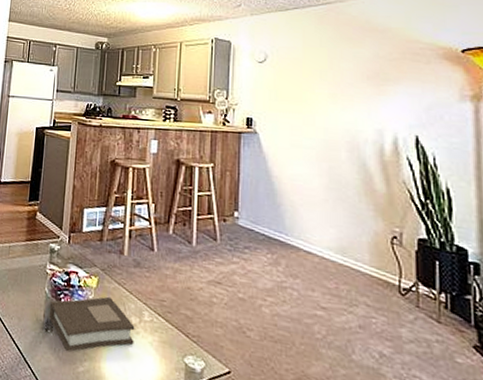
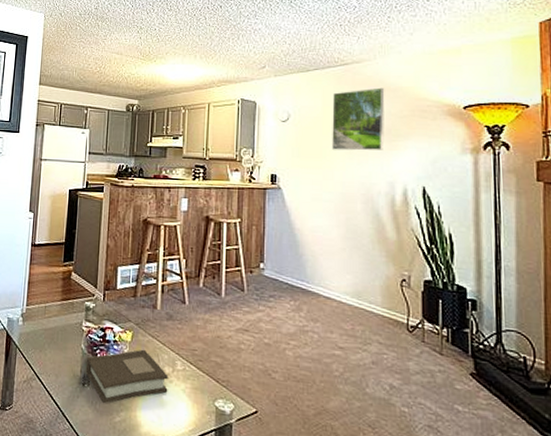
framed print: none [313,28,372,95] -> present [332,87,385,151]

